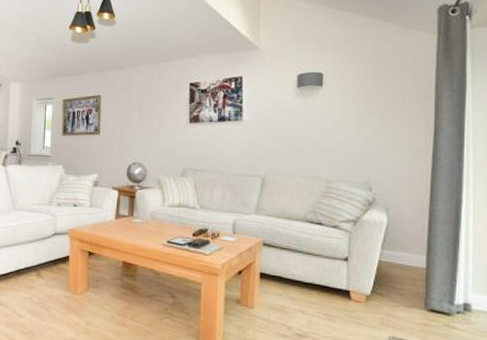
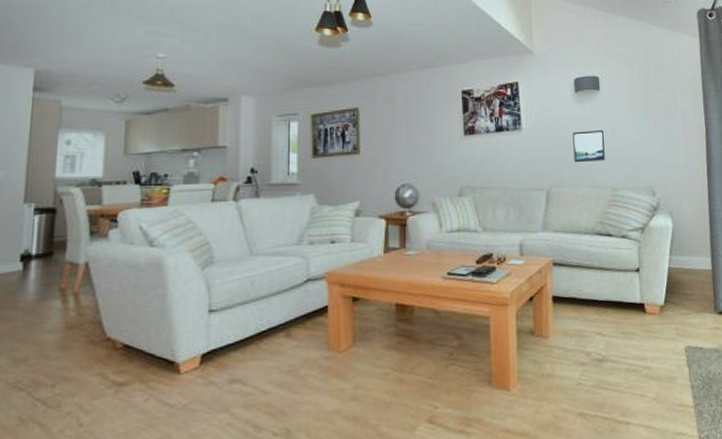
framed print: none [291,124,323,154] -> present [573,129,605,163]

